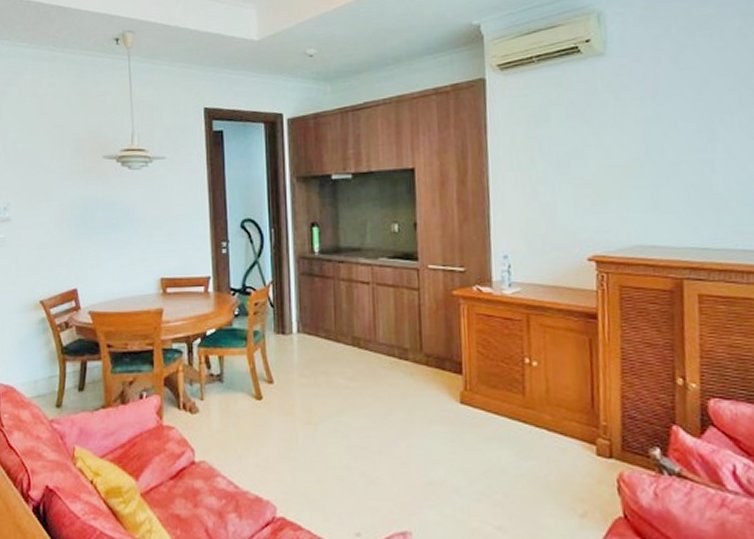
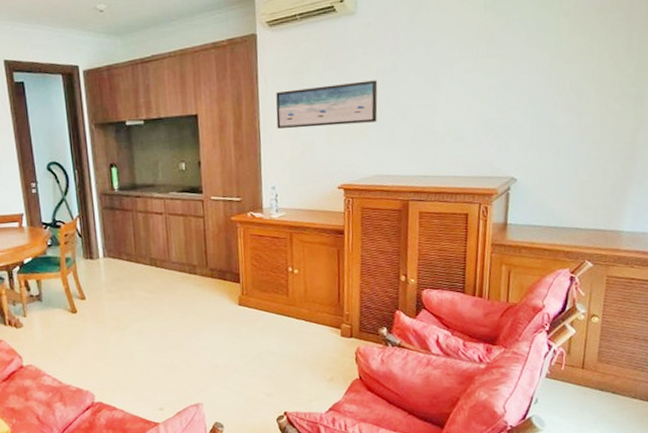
wall art: none [508,130,637,186] -> present [276,80,378,129]

